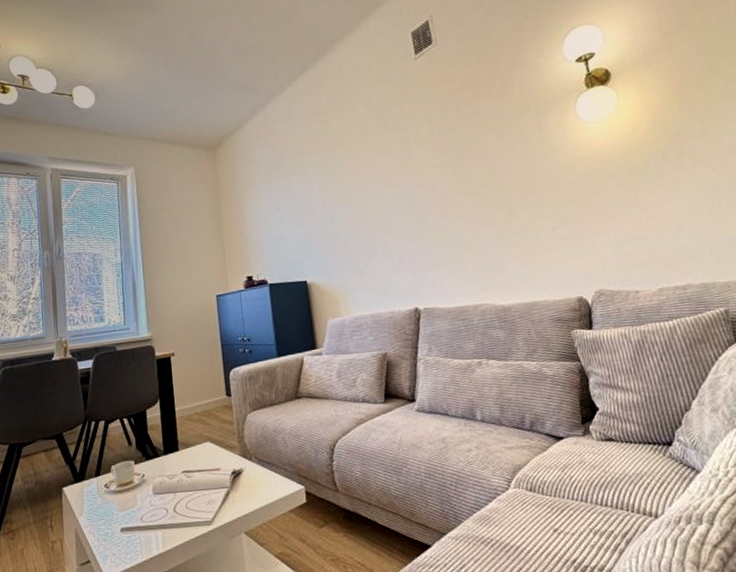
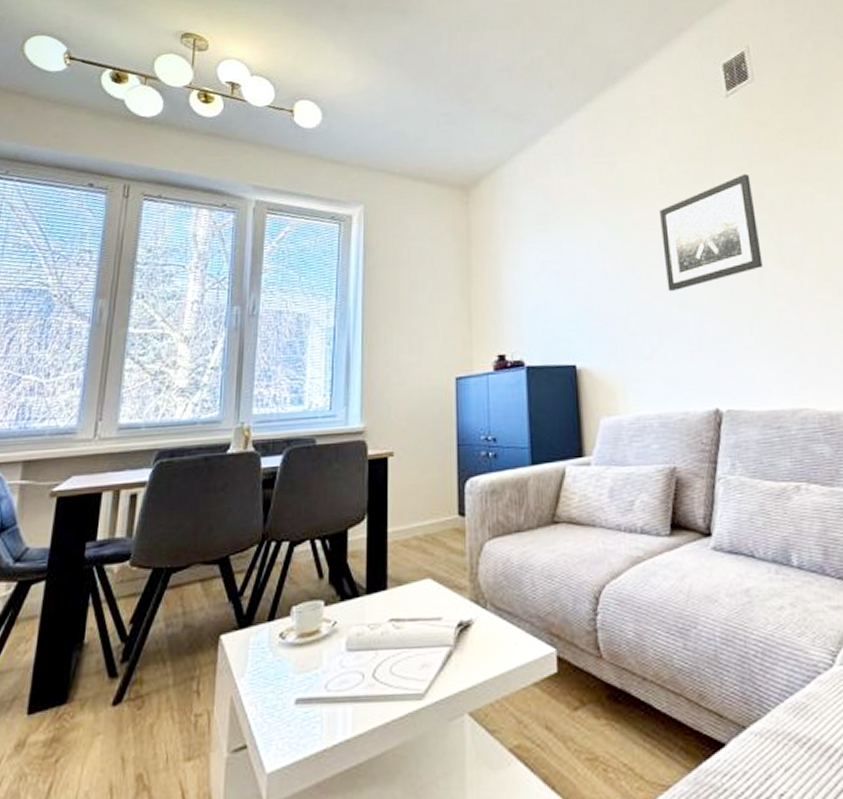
wall art: none [365,122,449,220] -> present [660,173,763,291]

